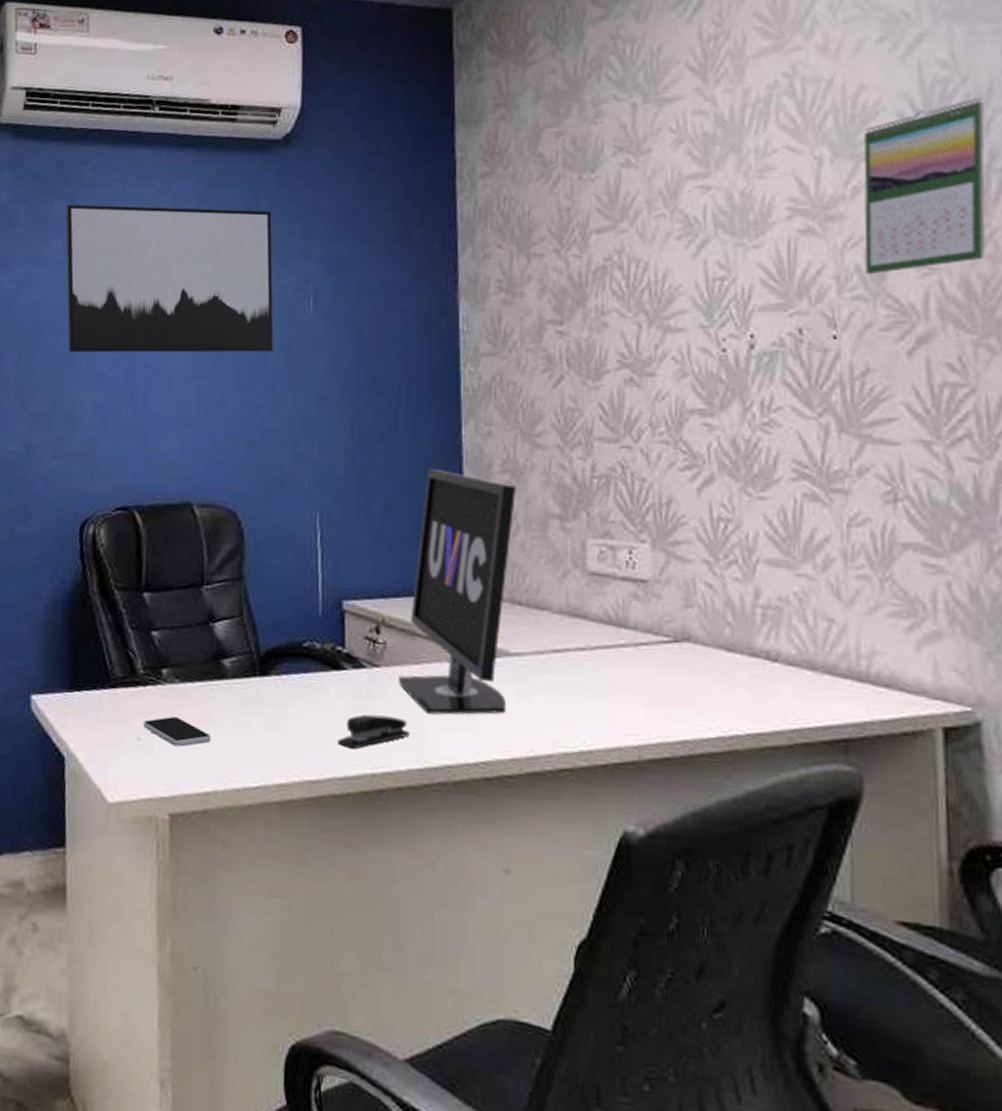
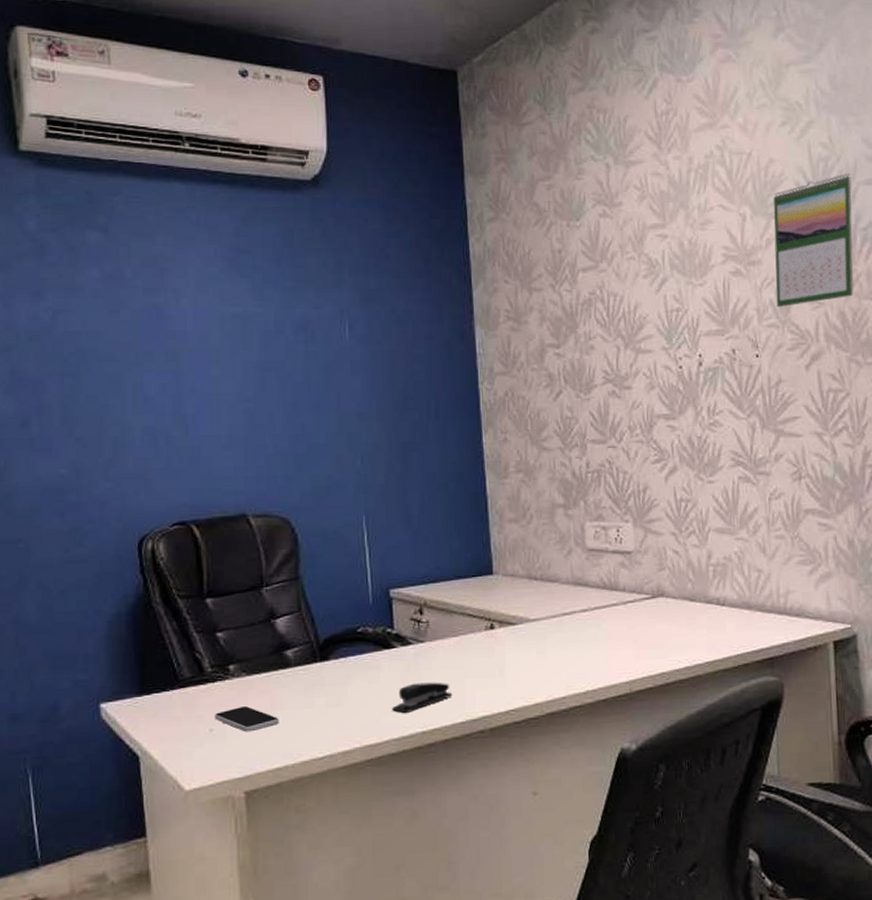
wall art: present [65,204,274,353] -> none [99,235,314,379]
monitor: present [397,468,516,715] -> none [440,471,529,676]

